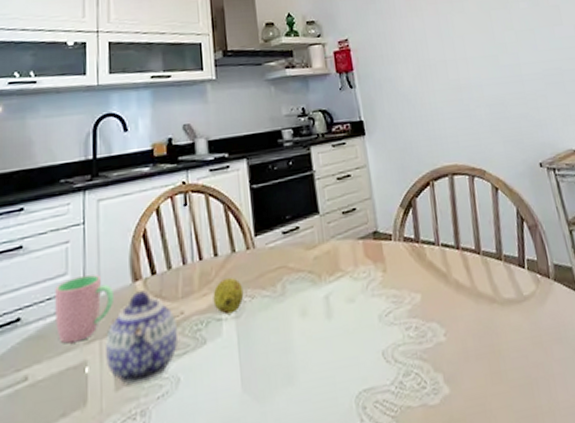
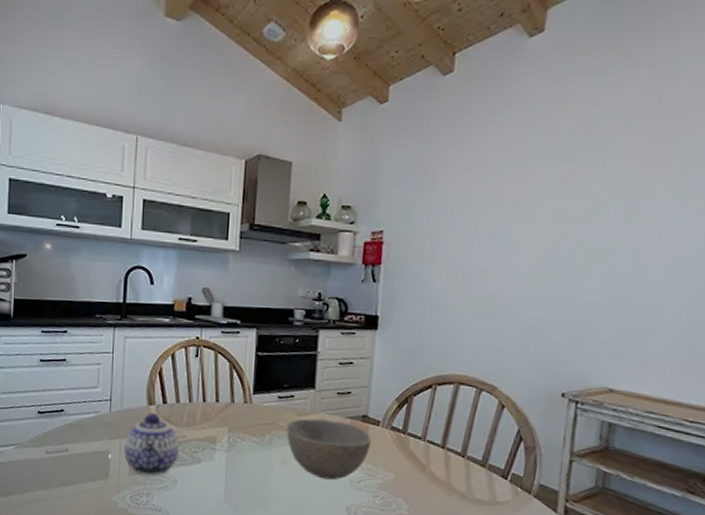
cup: present [55,274,115,344] -> none [89,391,133,437]
fruit: present [213,278,244,315] -> none [210,421,237,447]
bowl: none [297,245,390,323] -> present [286,418,372,480]

